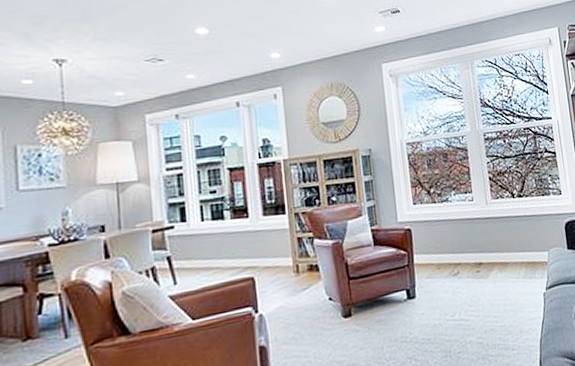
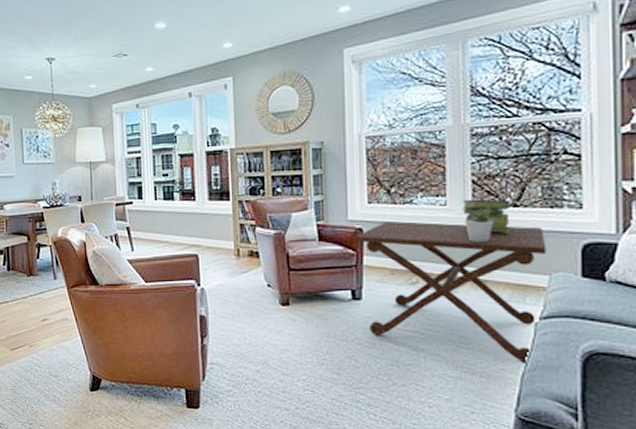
side table: none [404,212,545,331] -> present [354,221,547,365]
stack of books: none [484,191,520,221] -> present [462,198,511,234]
potted plant: none [487,200,508,231] -> present [465,208,494,243]

